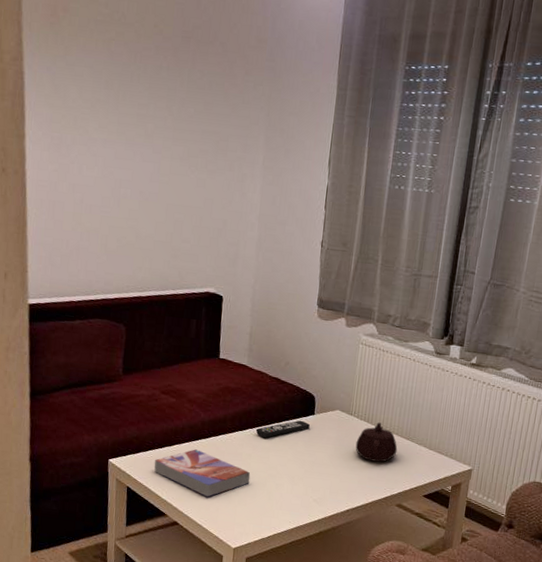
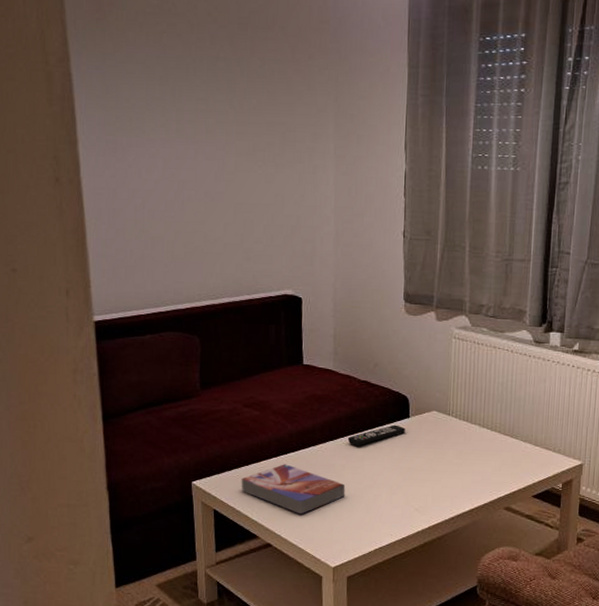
teapot: present [355,422,398,462] -> none [456,421,501,464]

